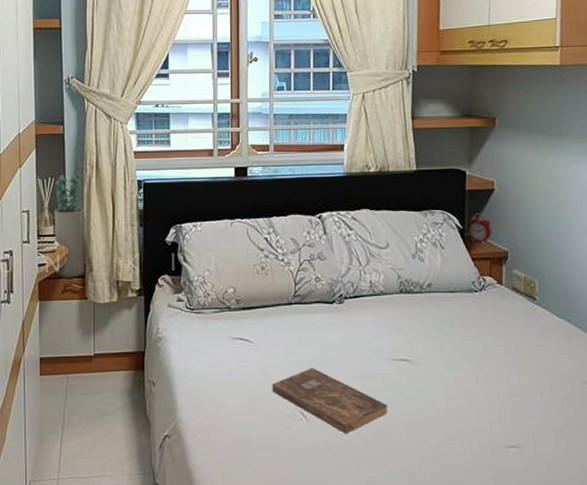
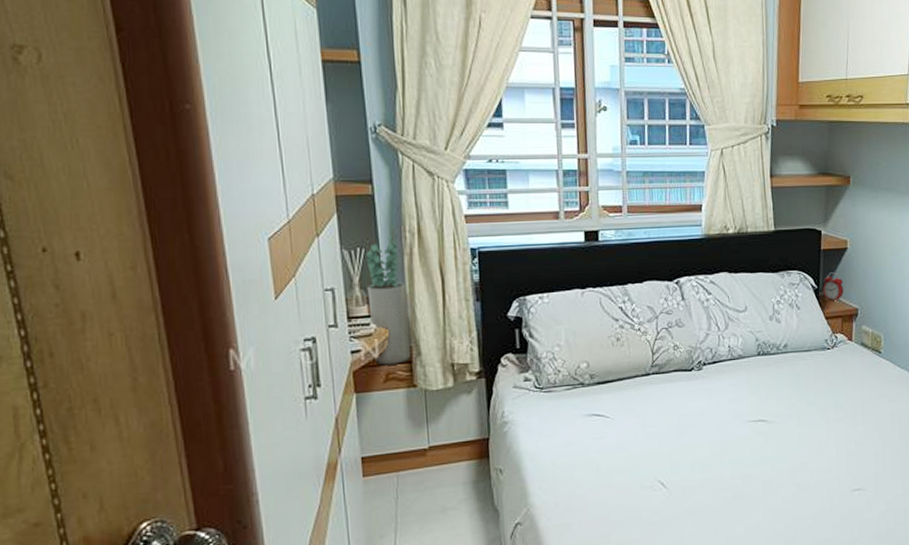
bible: present [272,368,388,434] -> none [630,437,745,498]

